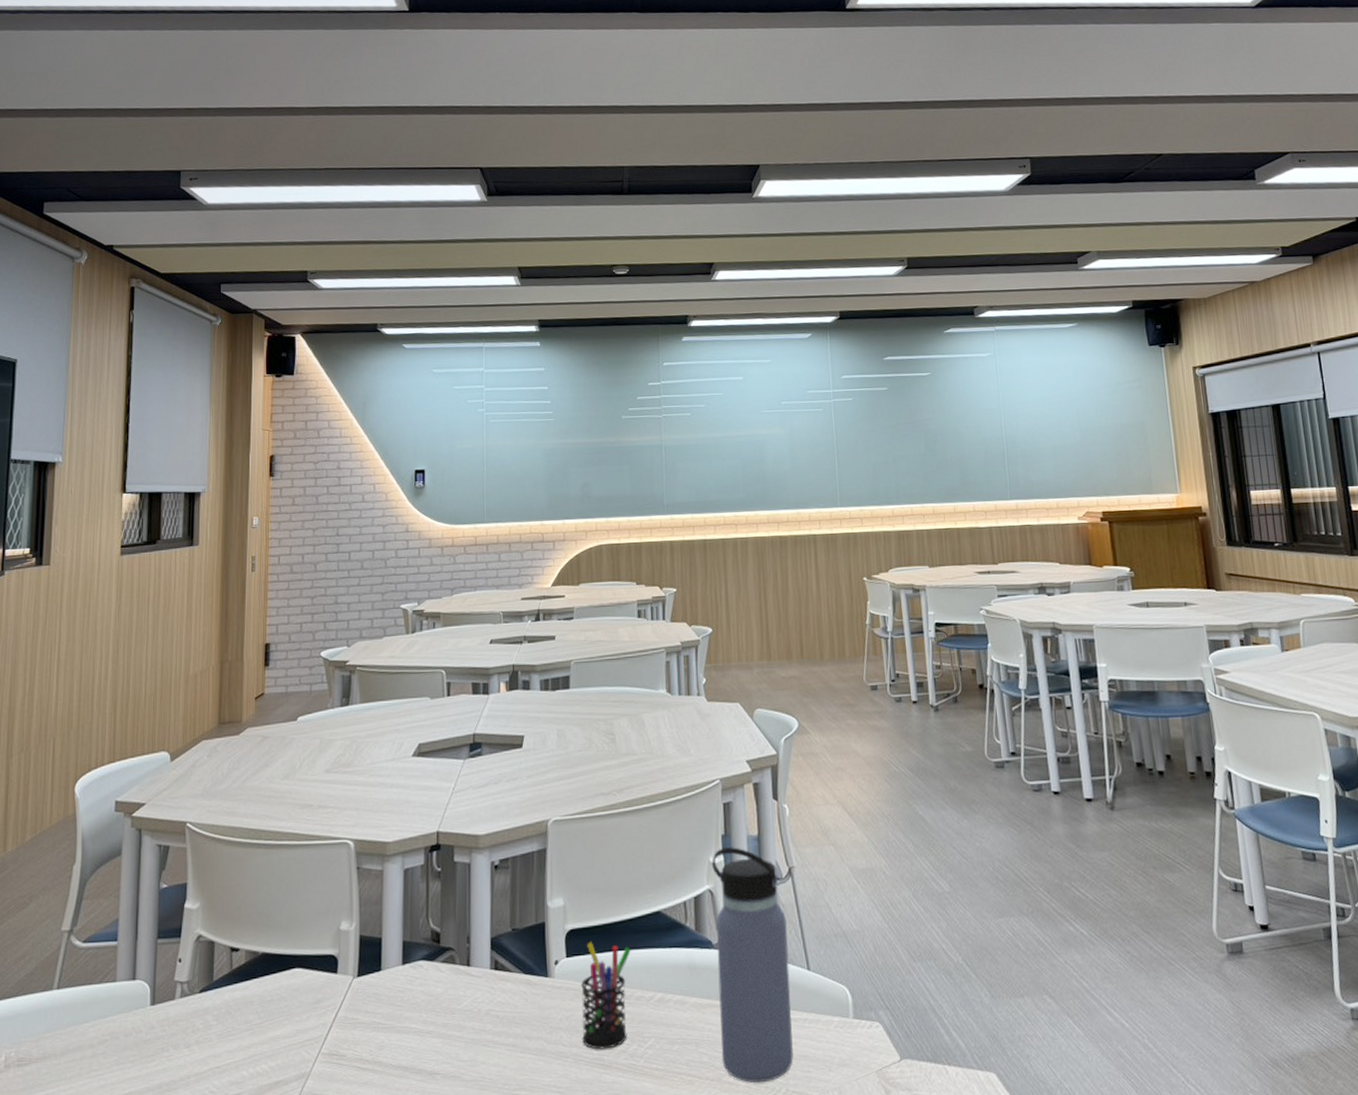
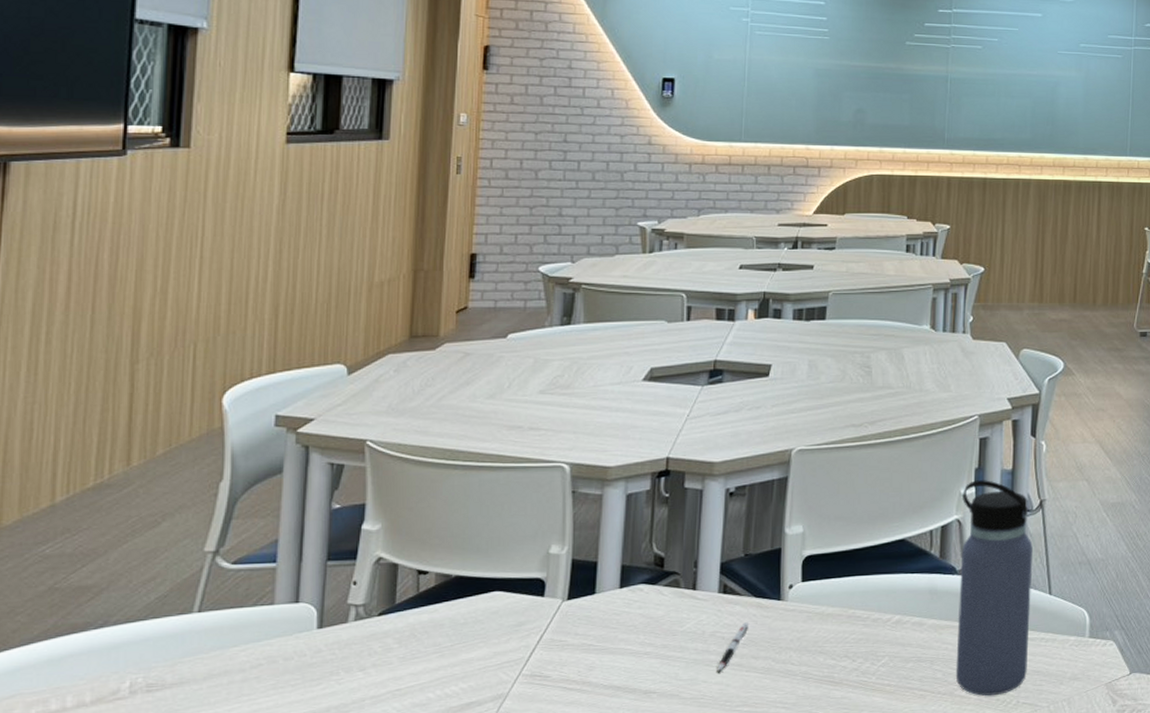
pen: none [494,1000,521,1054] -> present [717,622,750,673]
pen holder: present [581,942,631,1050] -> none [813,567,871,668]

